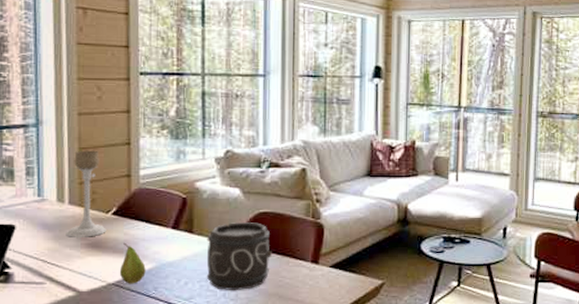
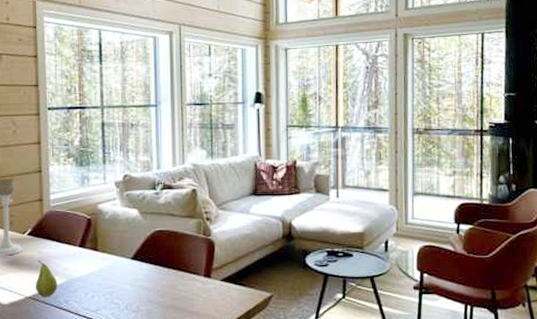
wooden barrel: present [206,222,272,290] -> none [110,240,168,303]

